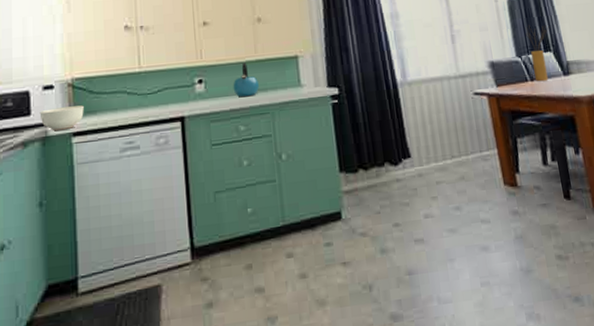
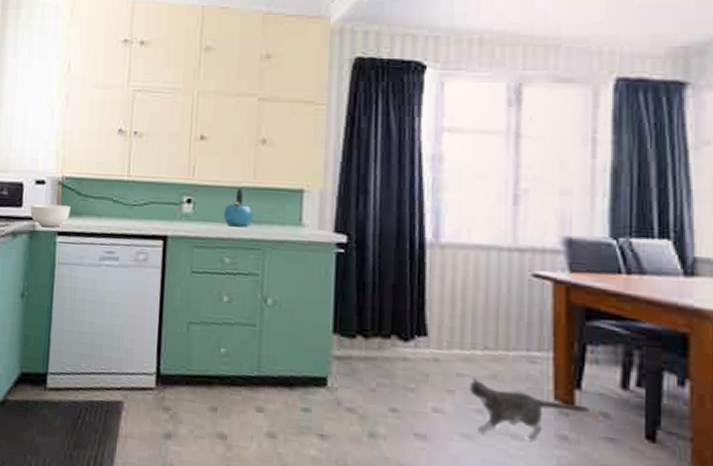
cat: none [446,181,528,226] -> present [467,376,590,442]
vase: present [525,25,549,82] -> none [632,197,674,279]

